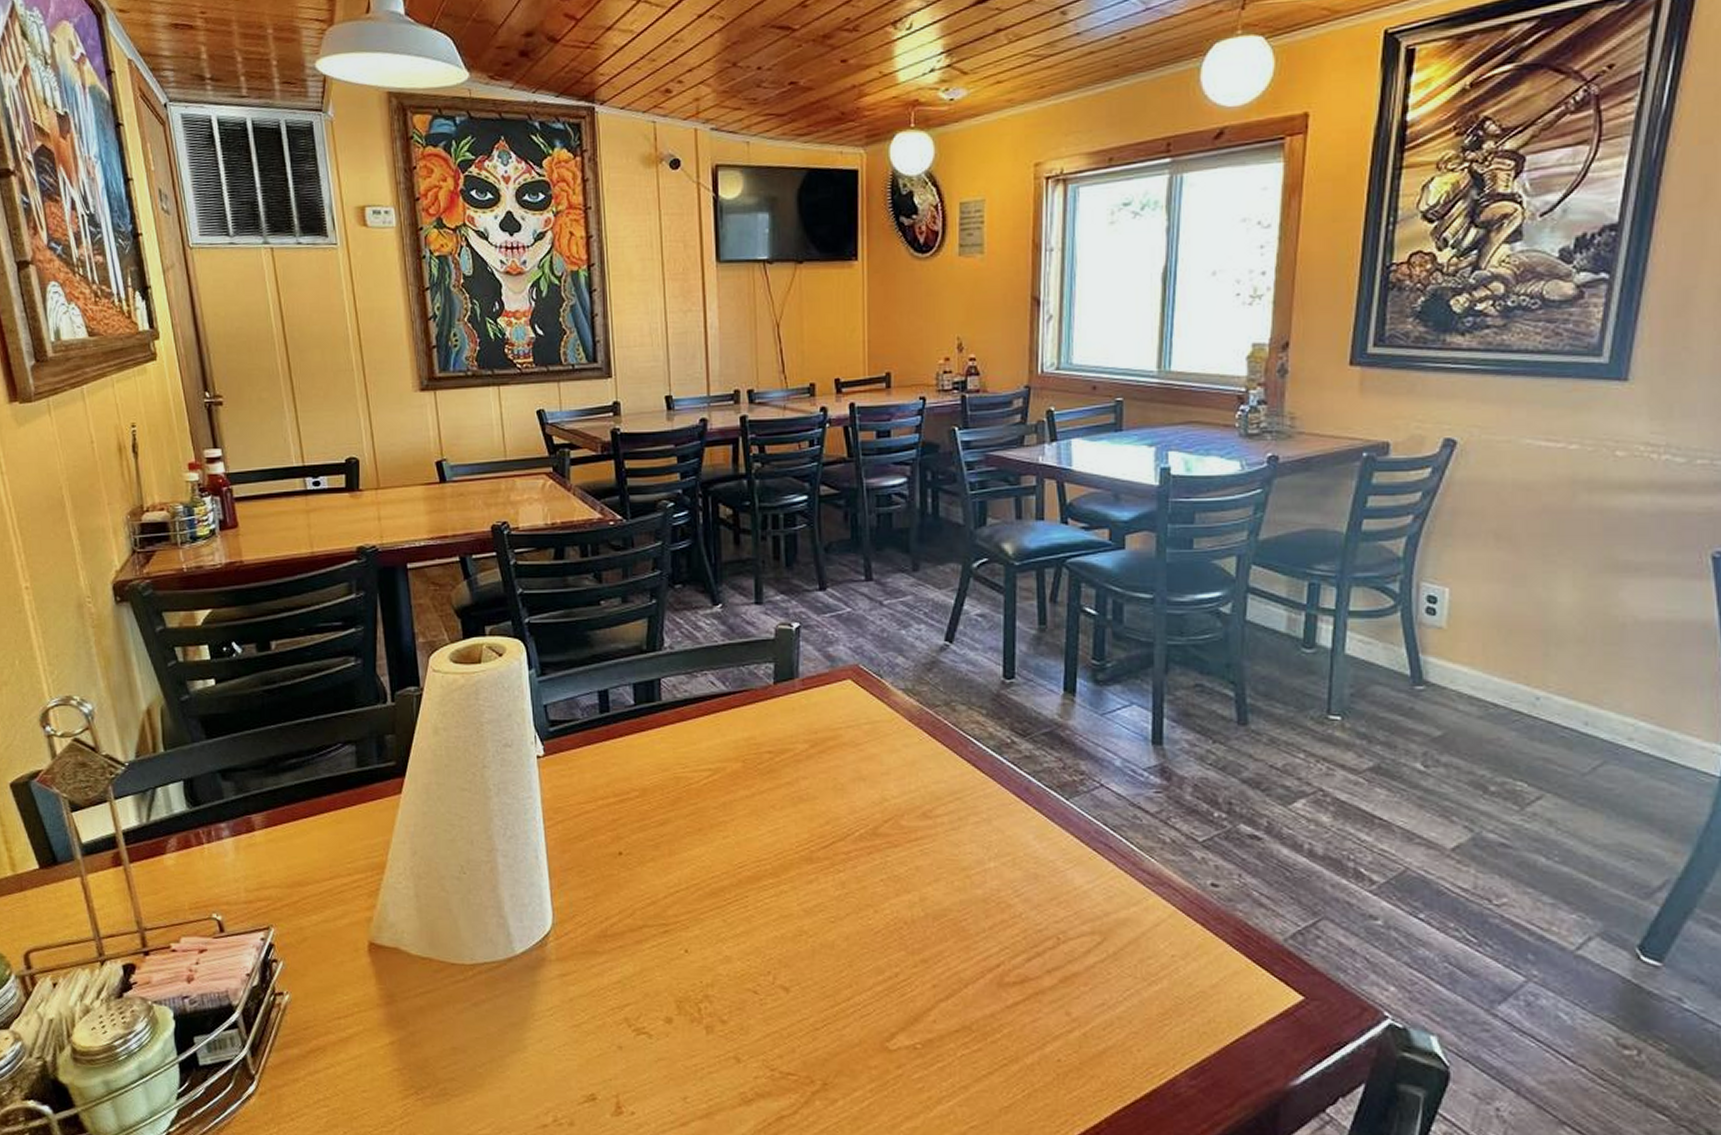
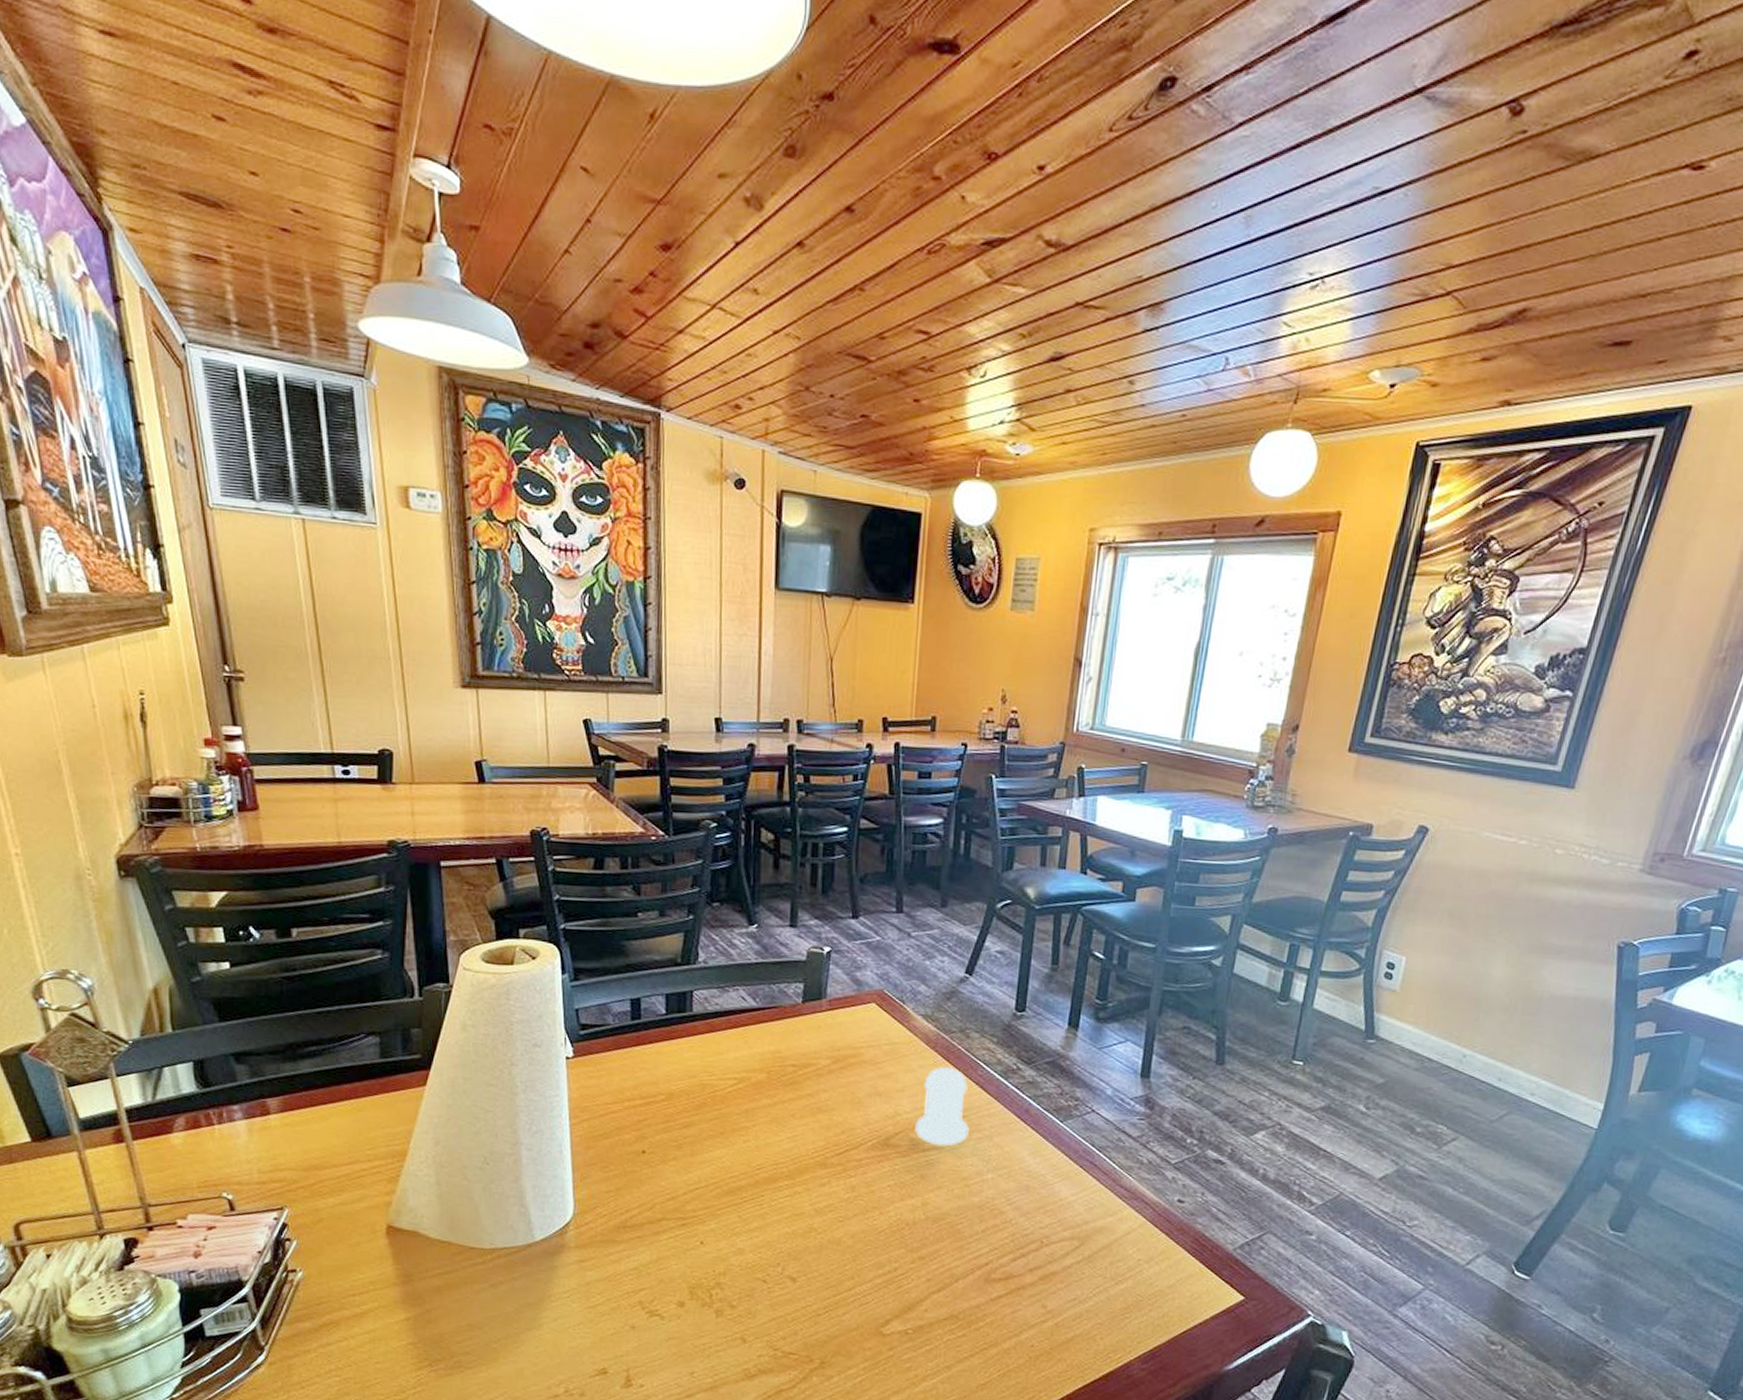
salt shaker: none [905,745,964,833] -> present [915,1067,969,1146]

